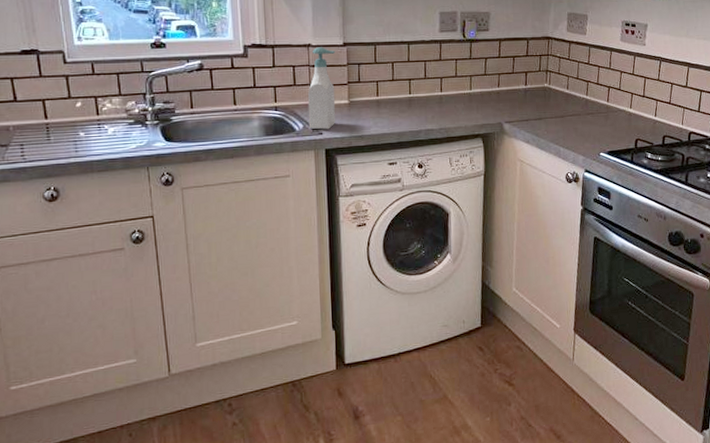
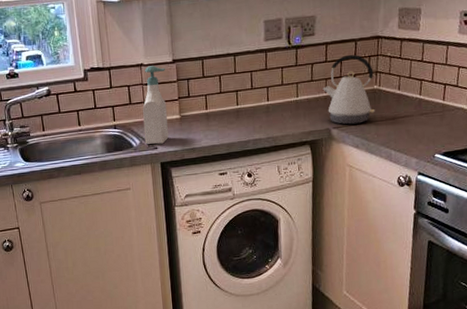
kettle: none [495,52,545,120] -> present [322,54,375,125]

